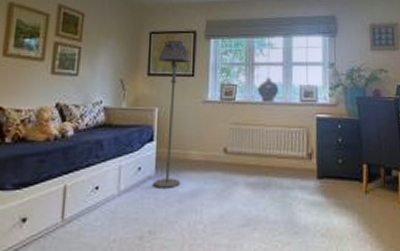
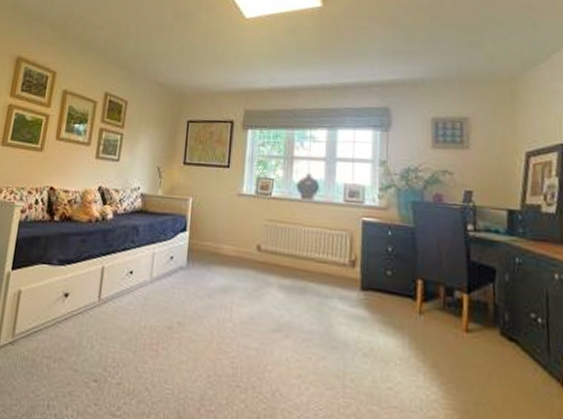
floor lamp: present [153,40,191,188] -> none [184,129,228,281]

